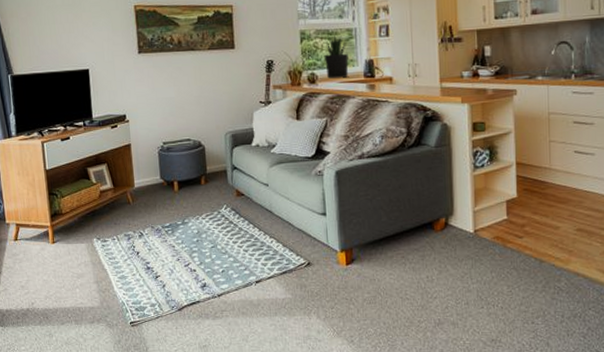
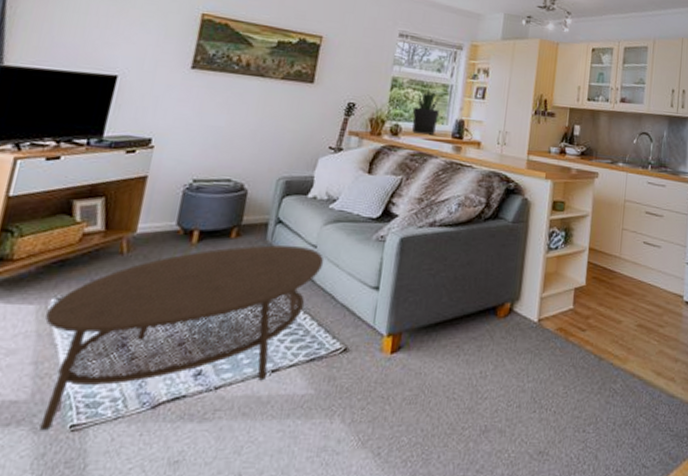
coffee table: none [93,186,277,326] -> present [40,245,324,431]

